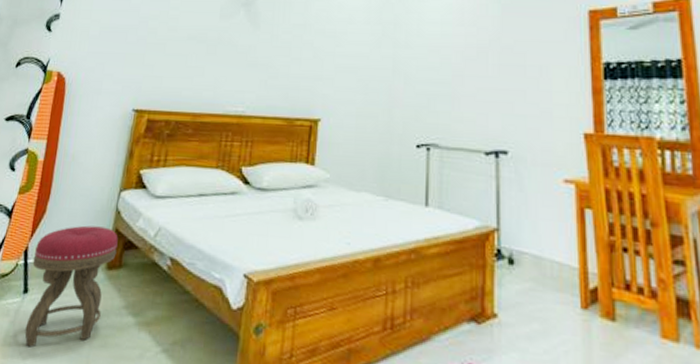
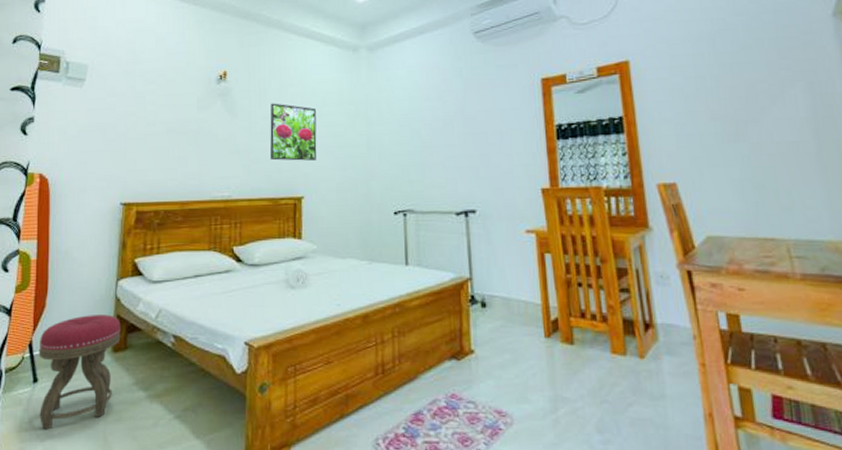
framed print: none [288,16,341,81] -> present [269,103,317,161]

